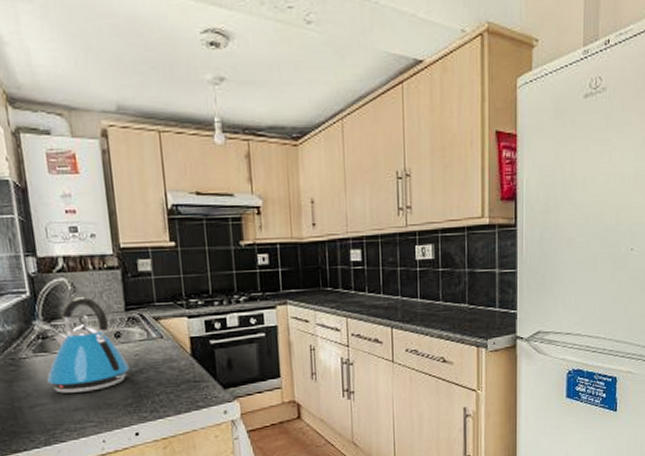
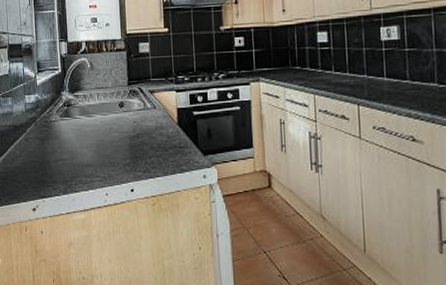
kettle: present [47,297,130,394] -> none [69,73,129,151]

